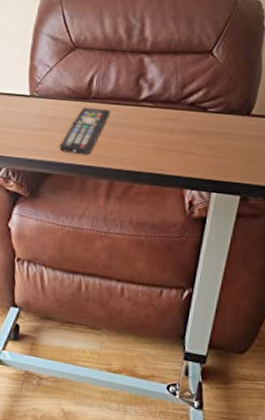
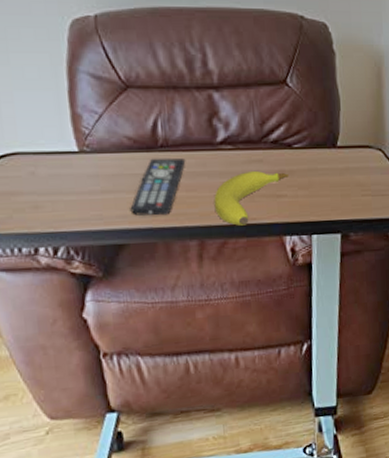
fruit: none [127,127,199,174] -> present [214,170,289,226]

